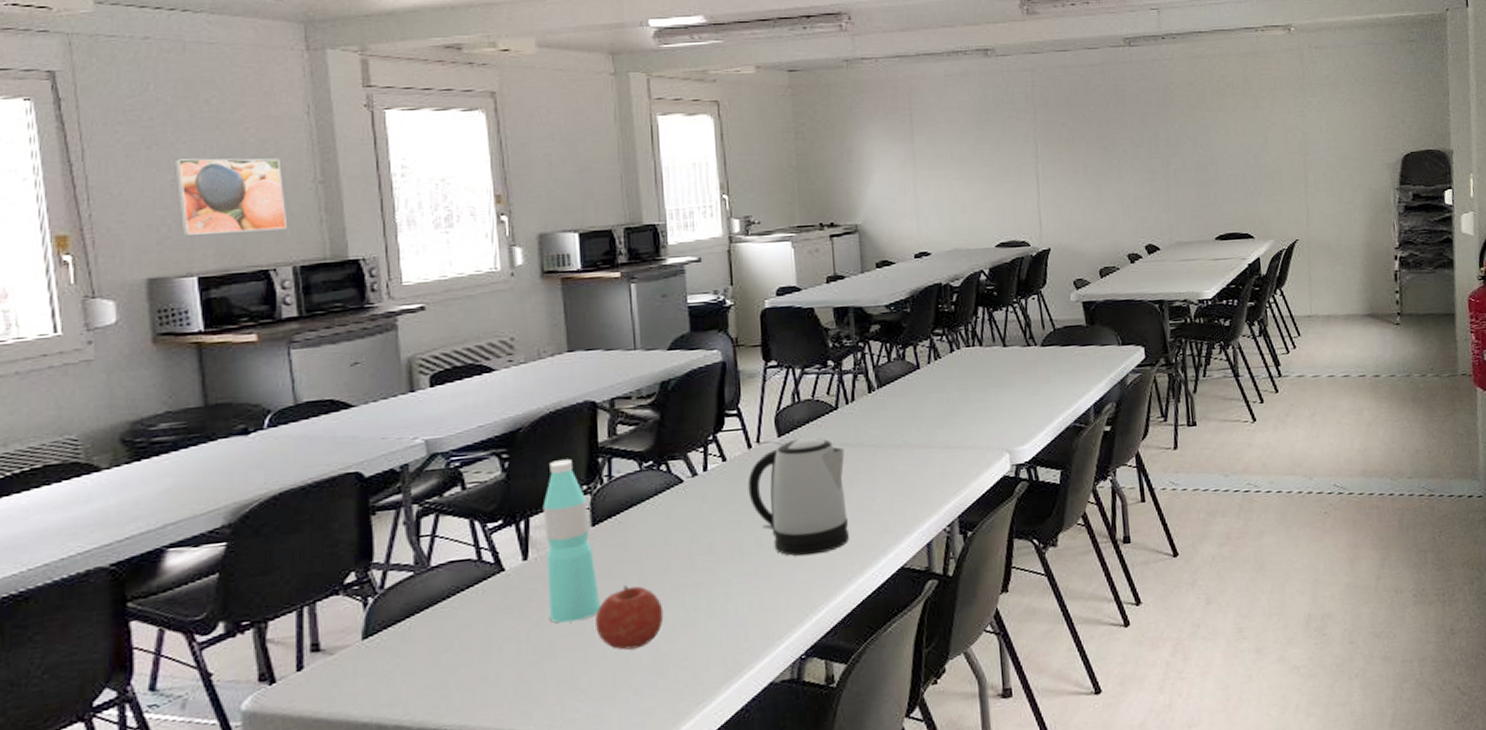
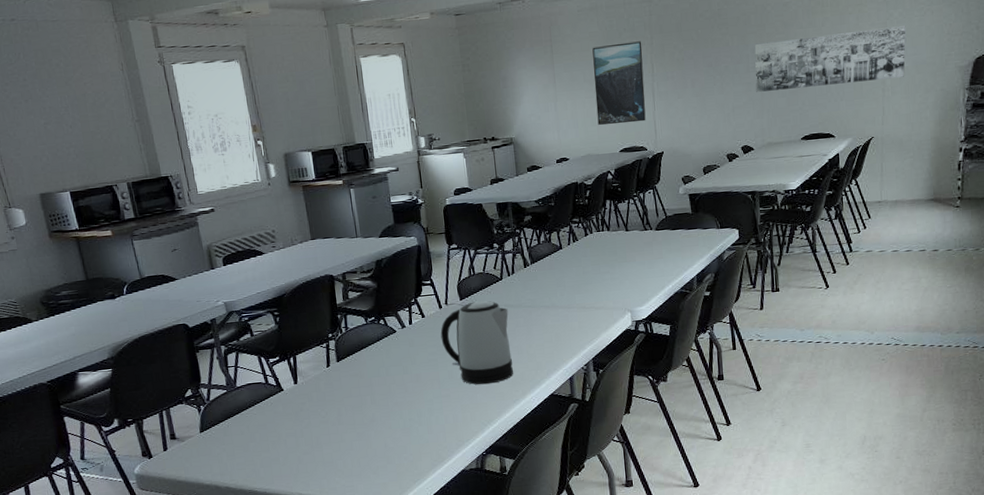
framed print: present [173,158,288,235] -> none [43,104,120,163]
water bottle: present [543,459,600,623] -> none [304,316,347,426]
fruit: present [595,585,664,650] -> none [344,402,389,445]
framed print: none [962,115,1029,214] -> present [592,41,646,125]
wall art: none [1157,115,1329,182] -> present [754,25,906,92]

